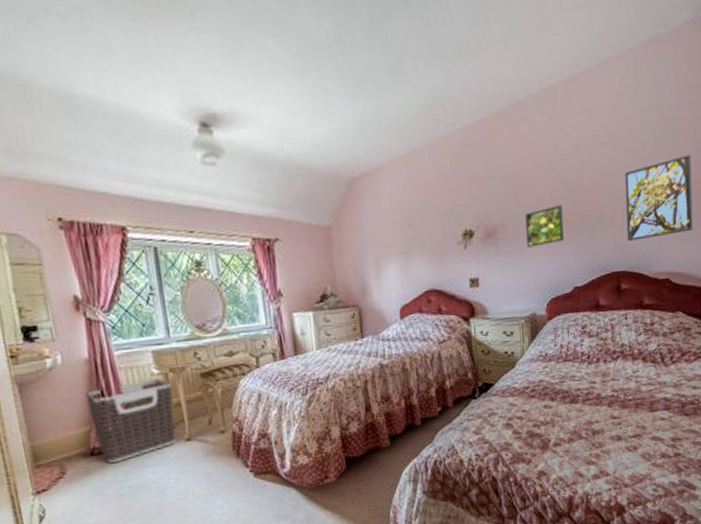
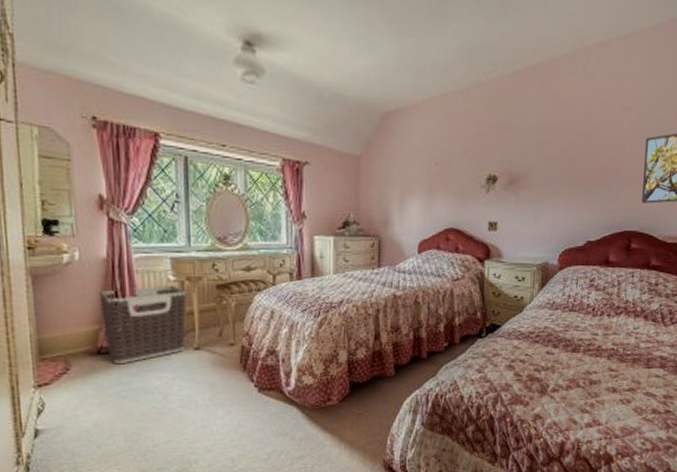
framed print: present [524,205,564,247] -> none [546,162,584,199]

